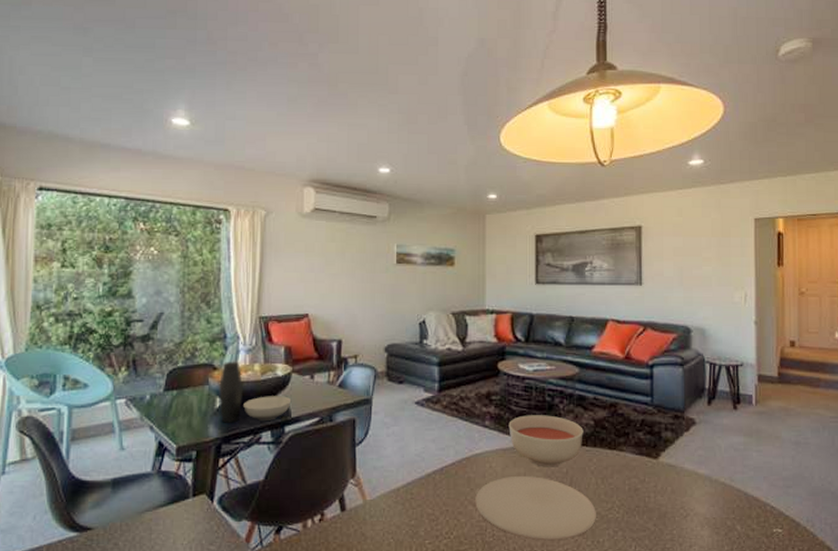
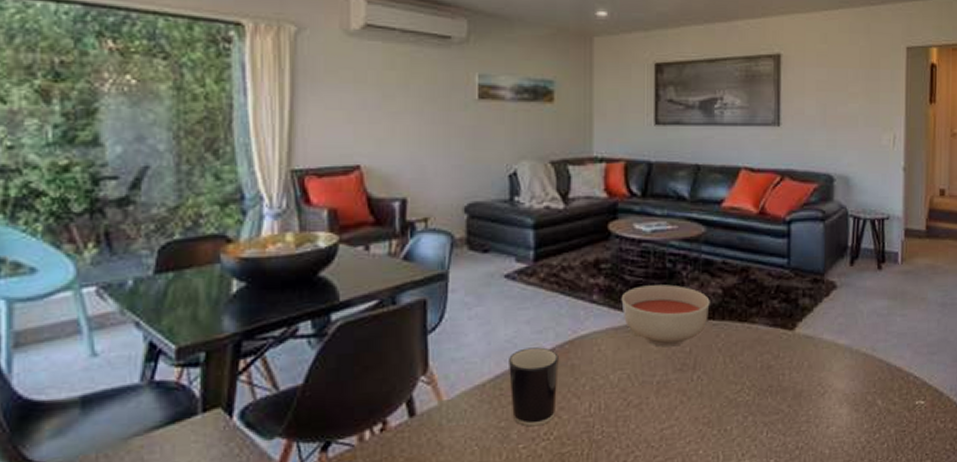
vase: present [219,361,244,423] -> none [236,230,272,313]
bowl: present [243,396,292,420] -> none [272,274,340,307]
mug: none [418,461,458,526] -> present [509,347,559,427]
plate: present [475,476,596,541] -> none [580,359,724,434]

